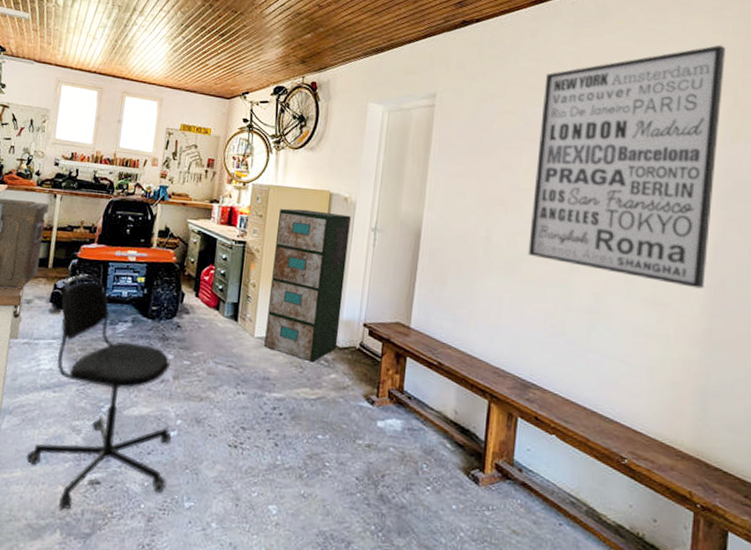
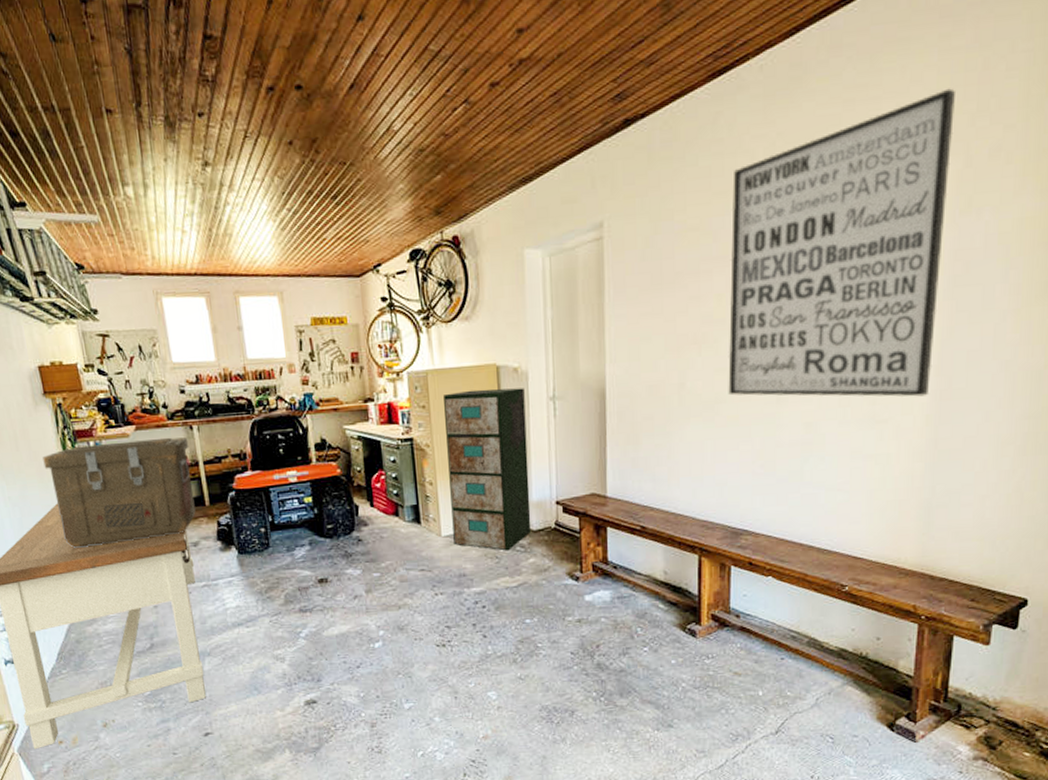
office chair: present [25,274,172,510] -> none [226,504,382,732]

